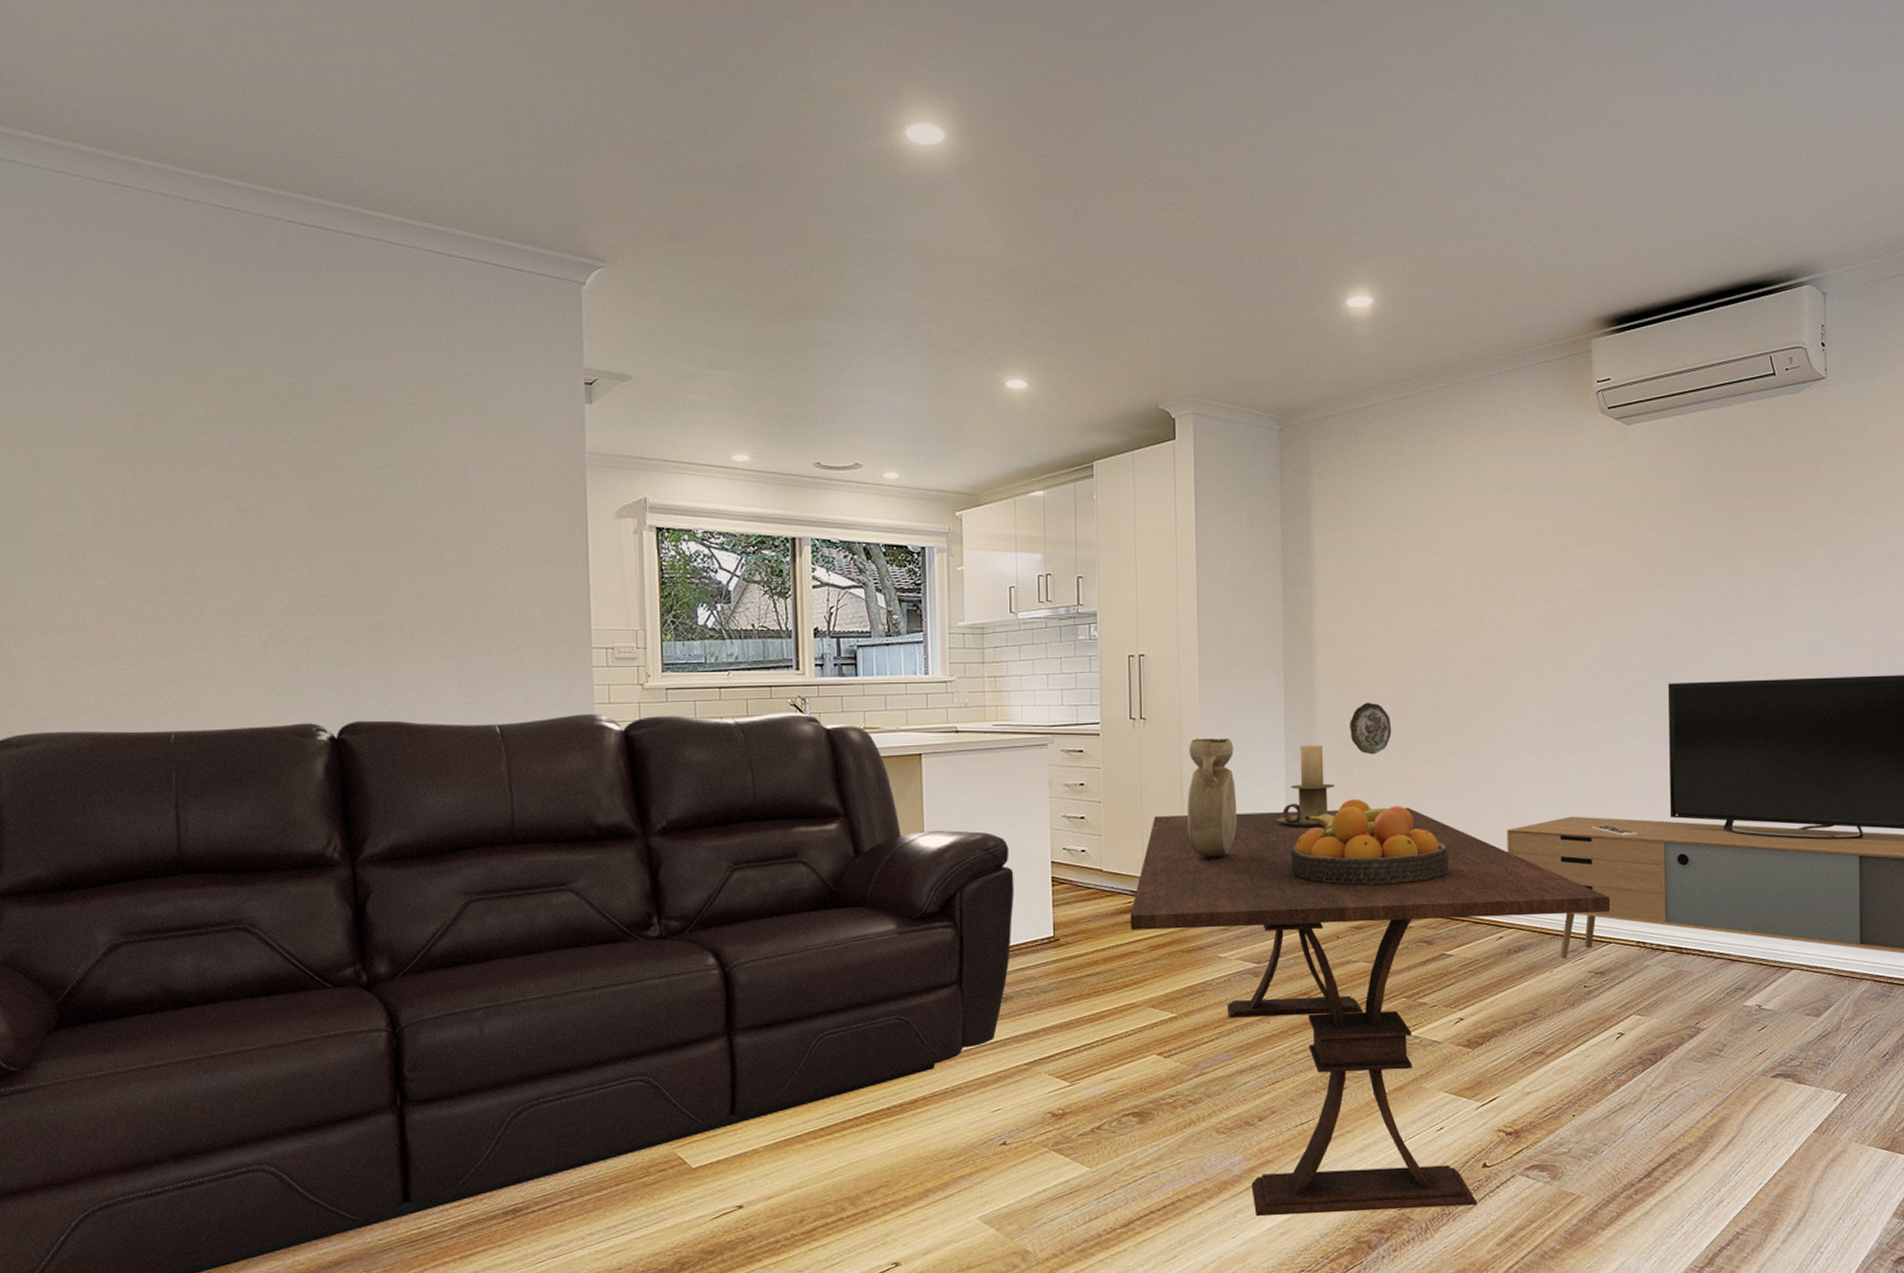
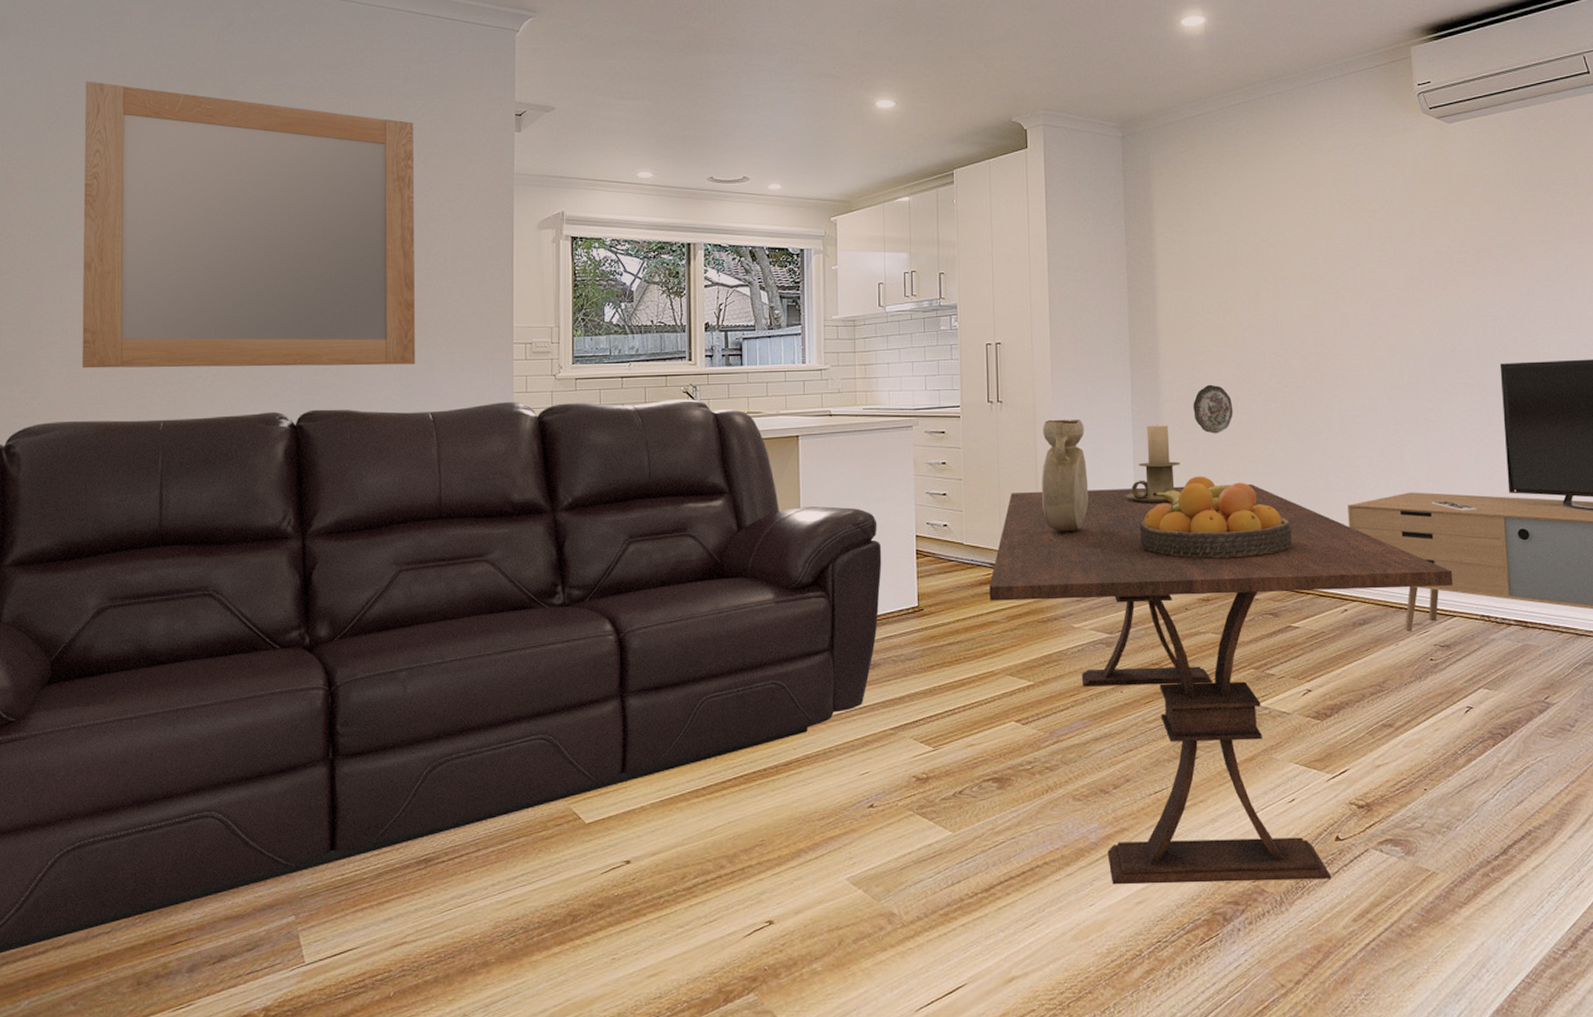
home mirror: none [46,325,477,671] -> present [82,81,416,369]

